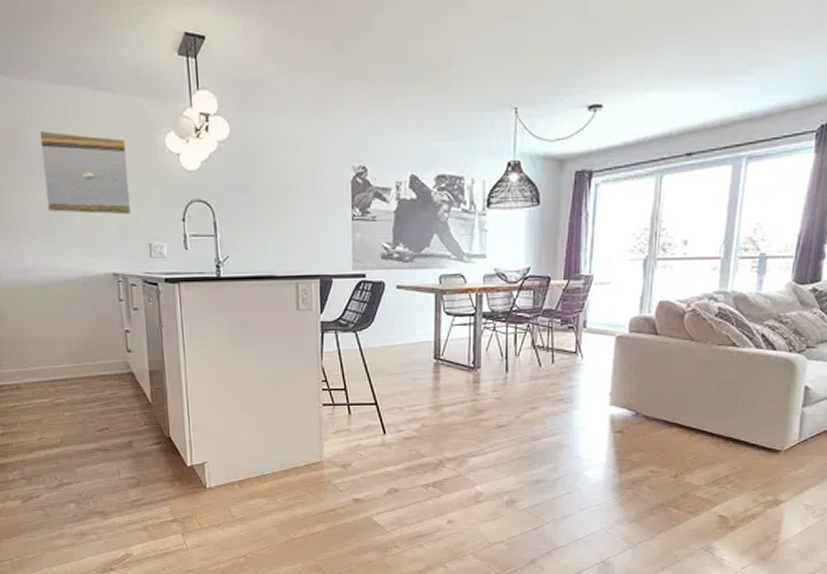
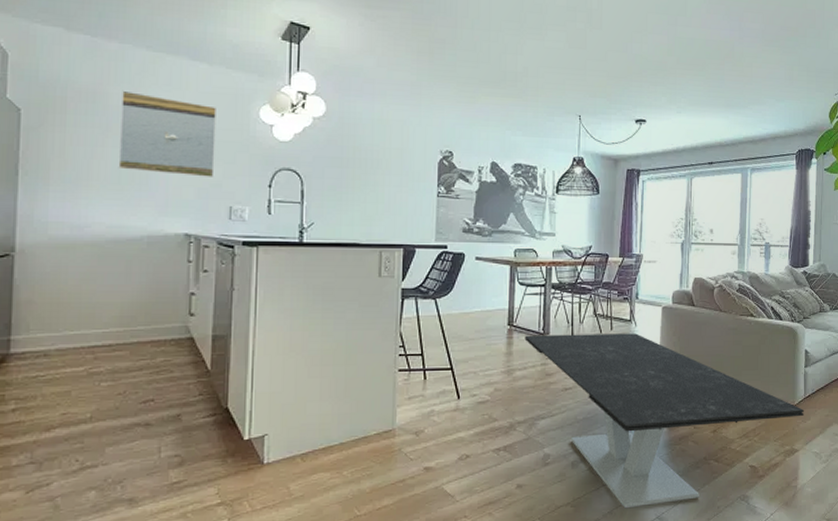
coffee table: none [453,366,796,551] -> present [524,333,804,509]

